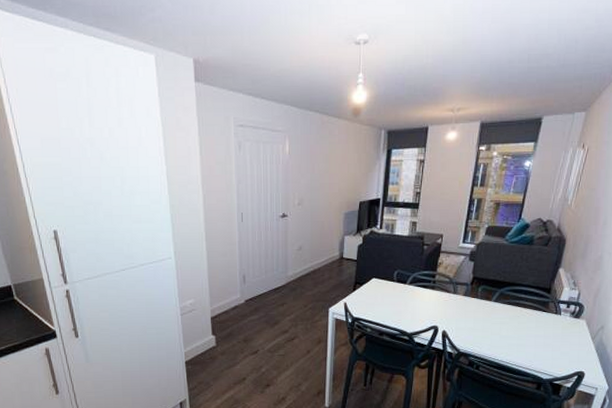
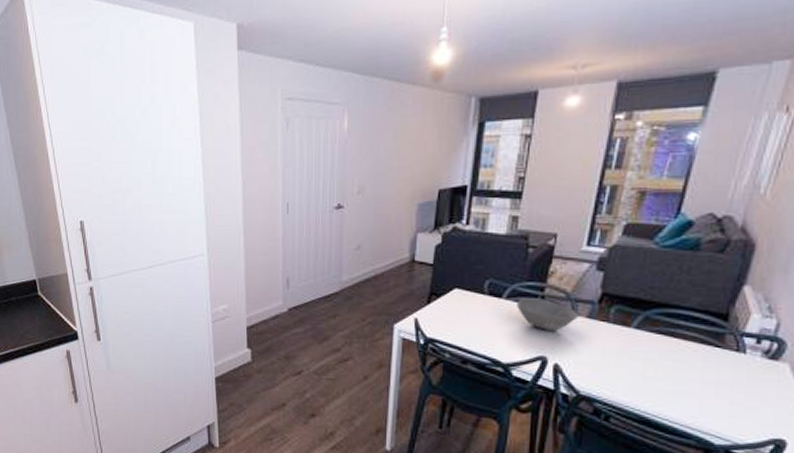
bowl: none [417,283,458,307] -> present [517,298,579,331]

